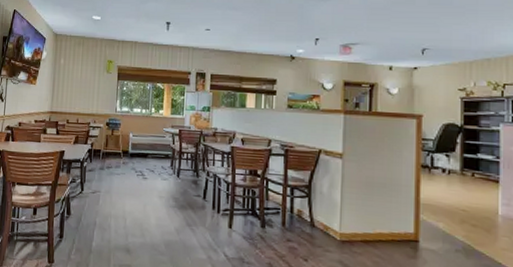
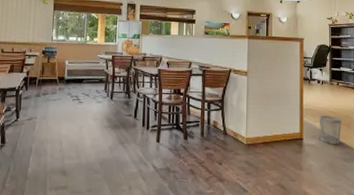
wastebasket: none [443,213,477,253] -> present [319,115,341,145]

